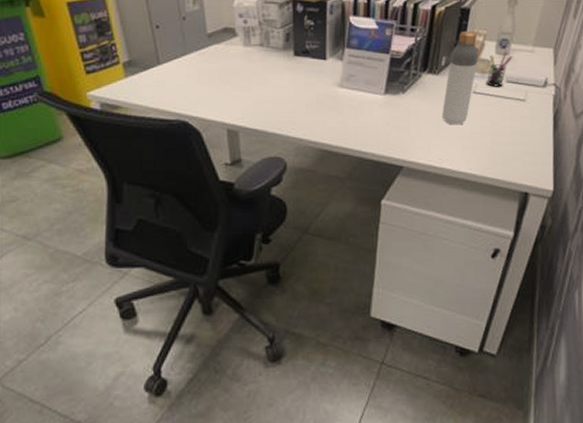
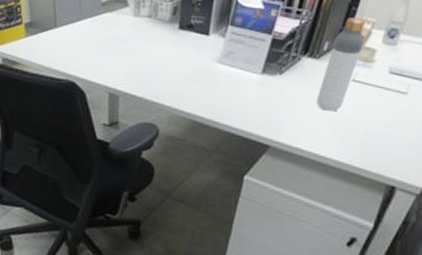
pen holder: present [487,52,513,87] -> none [368,42,401,78]

